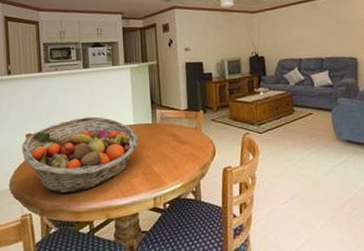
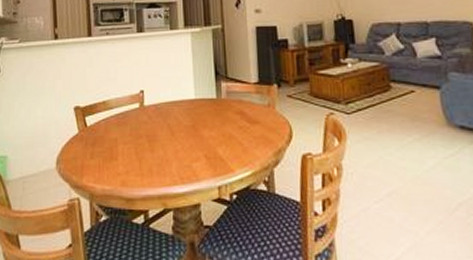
fruit basket: present [21,116,139,194] -> none [69,88,201,177]

